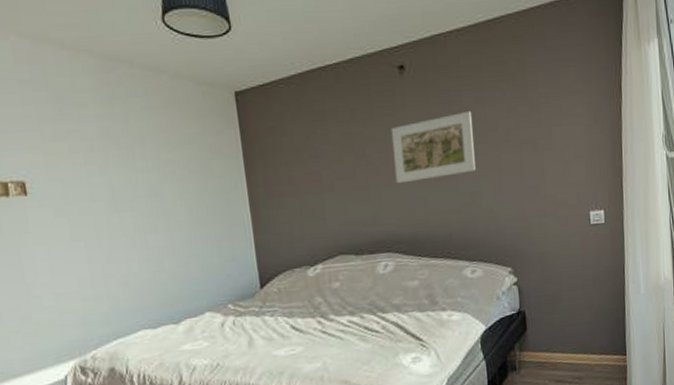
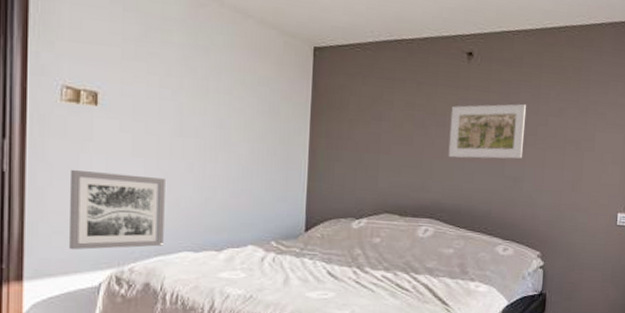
wall art: none [14,258,121,348] -> present [69,169,165,250]

